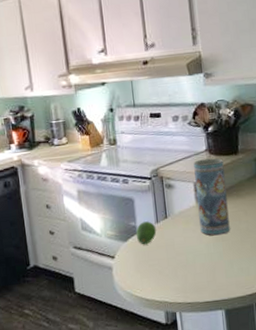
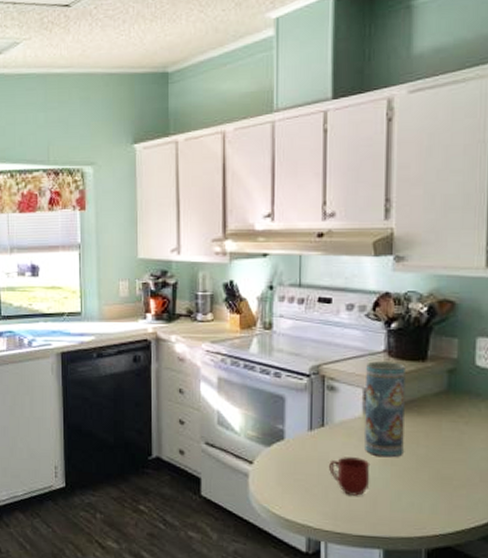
fruit: present [135,221,157,245] -> none [282,426,309,454]
mug: none [175,239,208,271] -> present [329,457,370,496]

